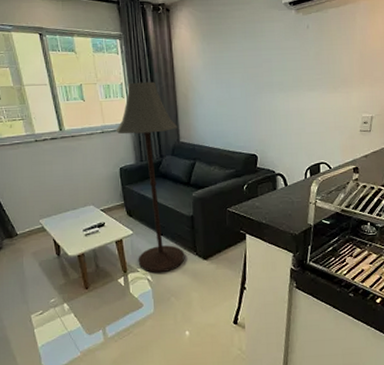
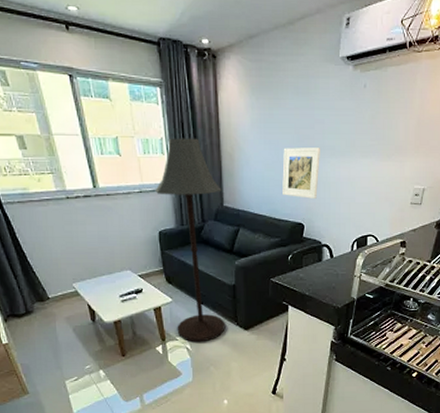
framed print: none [234,84,270,131] -> present [282,148,320,199]

